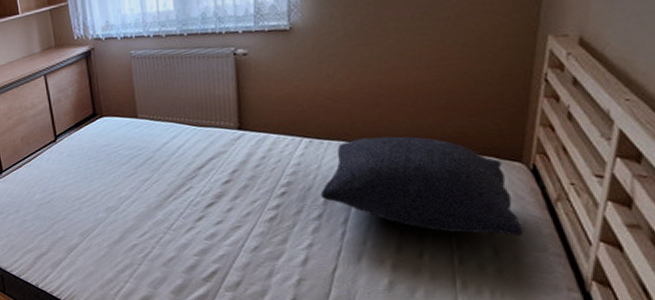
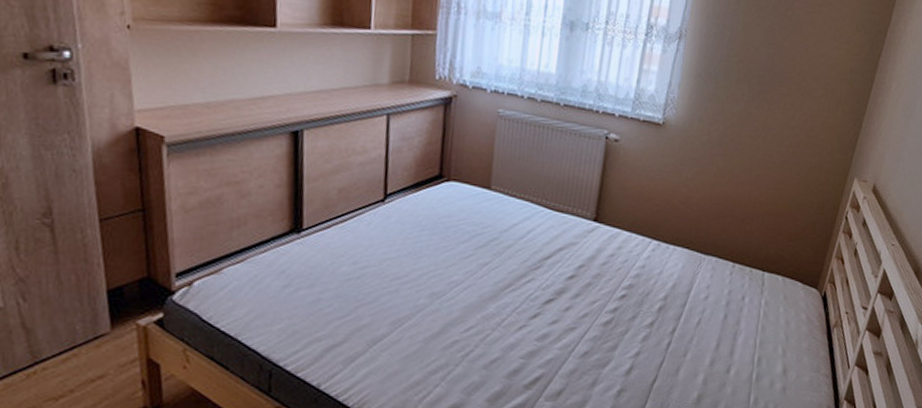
pillow: present [320,136,524,236] -> none [656,248,808,357]

